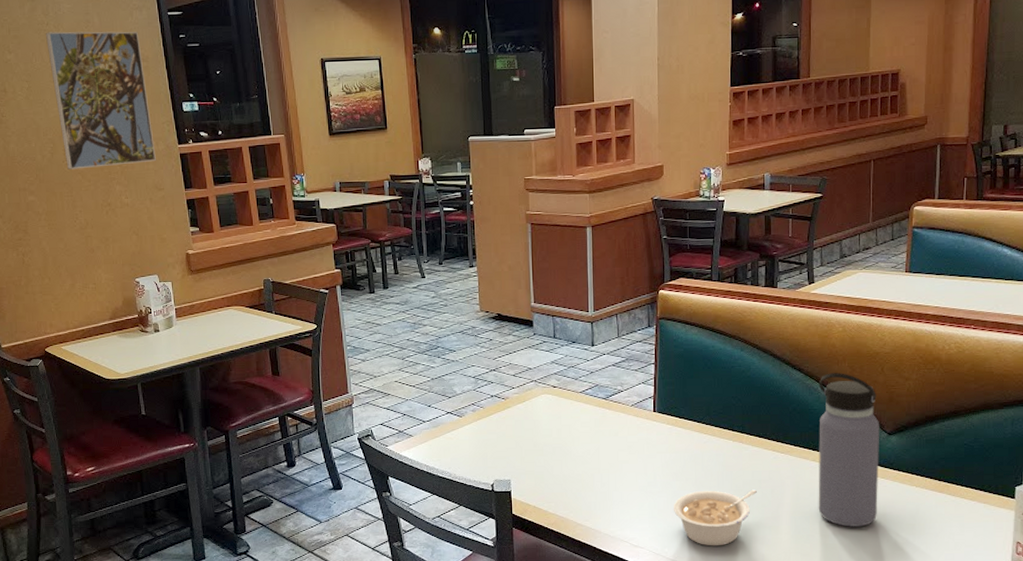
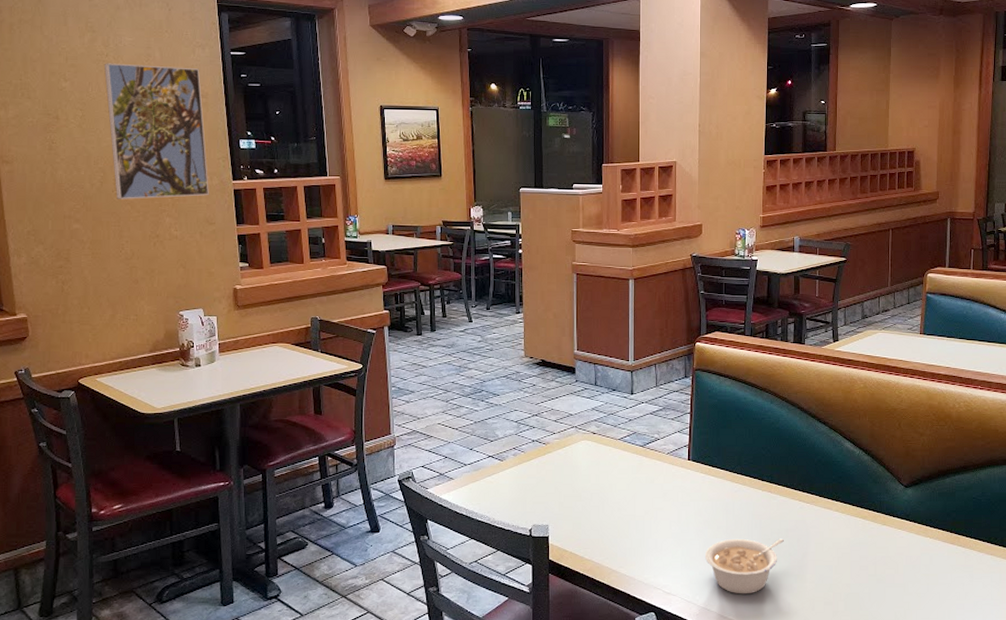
water bottle: present [818,373,879,527] -> none [840,427,897,576]

